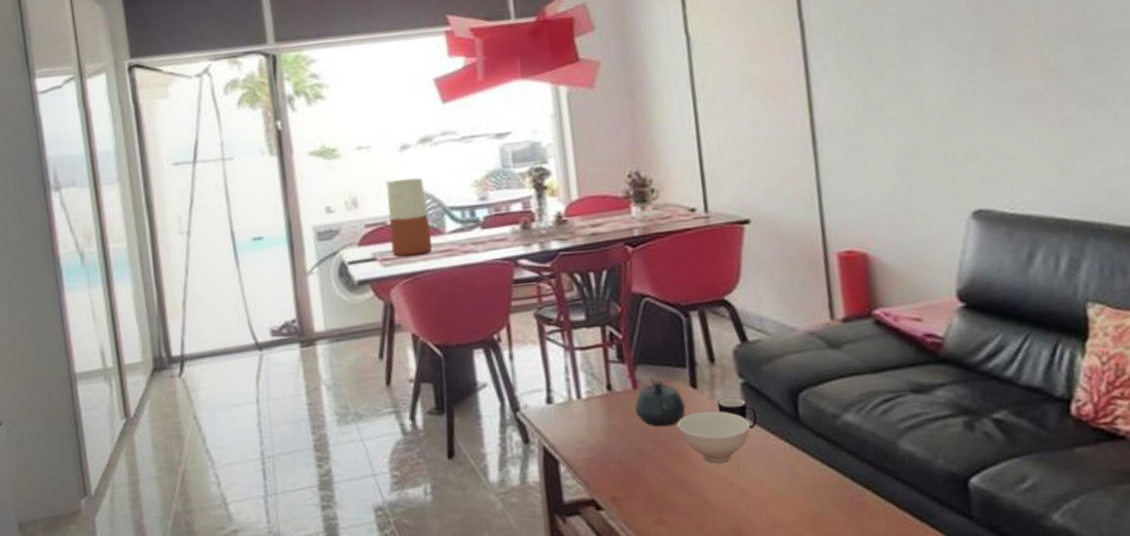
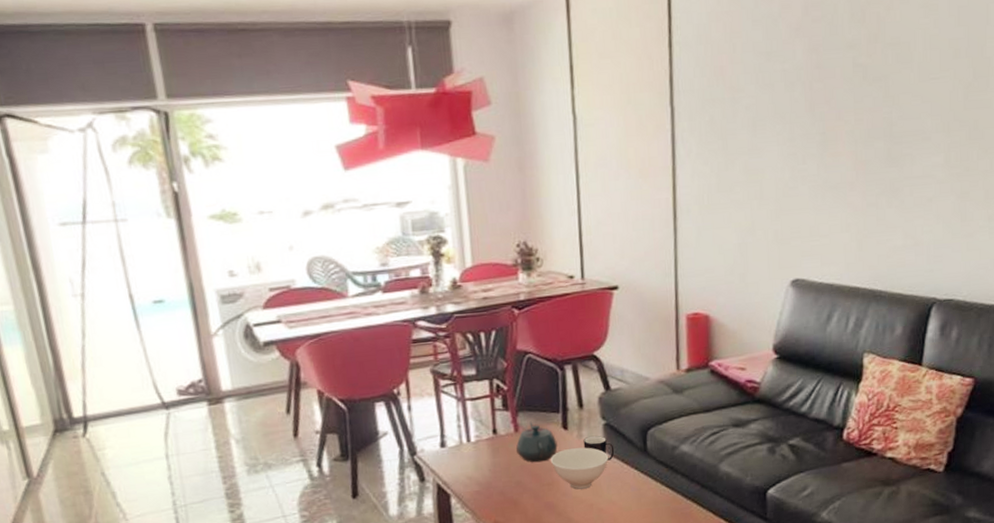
vase: present [386,178,433,257] -> none [290,243,336,319]

